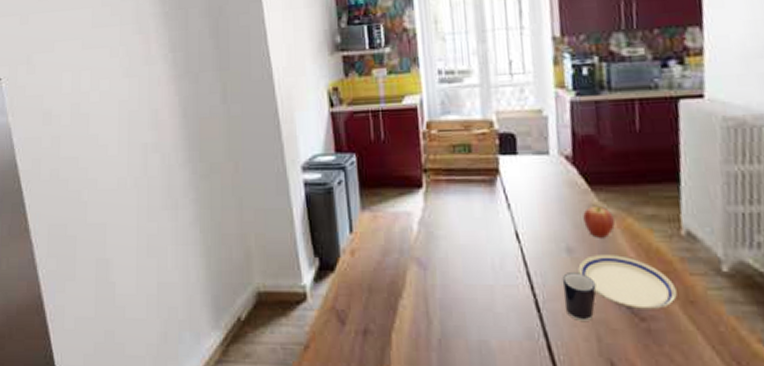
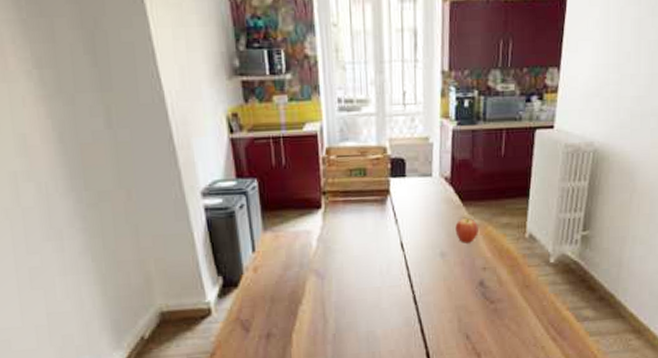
mug: present [562,273,597,321] -> none [435,271,461,308]
plate: present [578,253,677,309] -> none [448,255,518,295]

